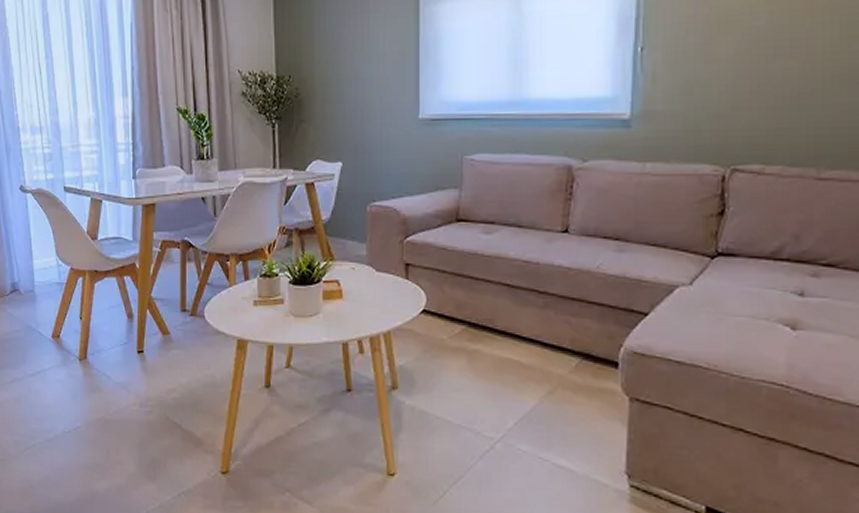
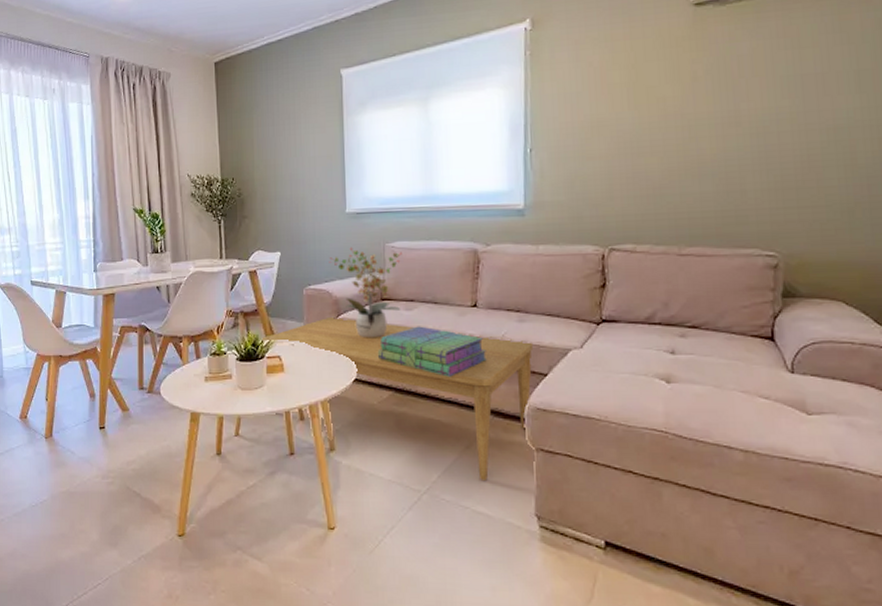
coffee table: none [319,238,634,431] -> present [263,316,534,480]
potted plant: none [397,158,483,265] -> present [329,247,402,338]
stack of books: none [449,252,577,312] -> present [377,326,487,377]

